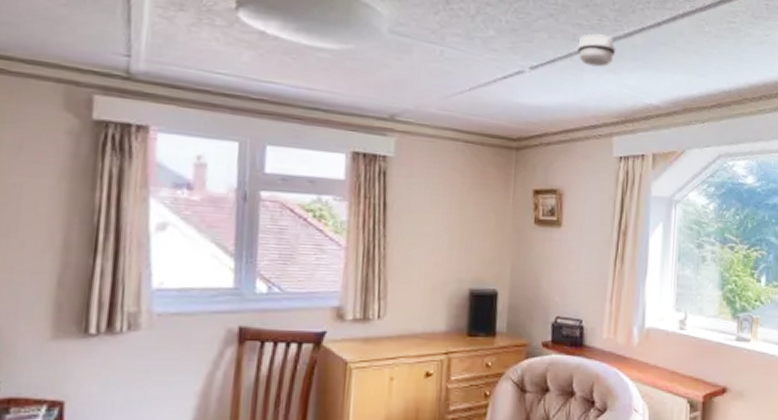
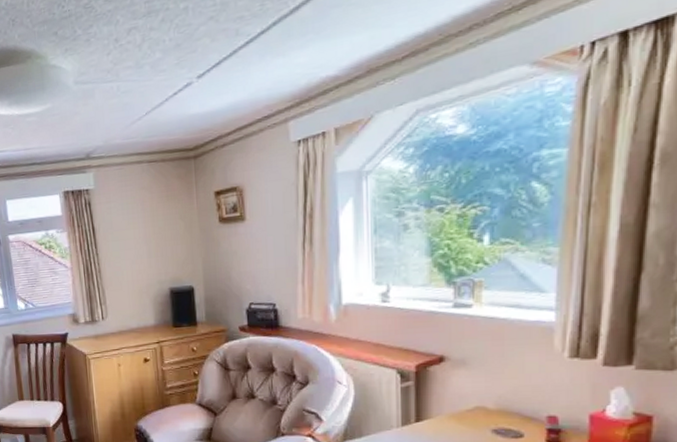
smoke detector: present [577,34,616,67] -> none [240,18,283,57]

